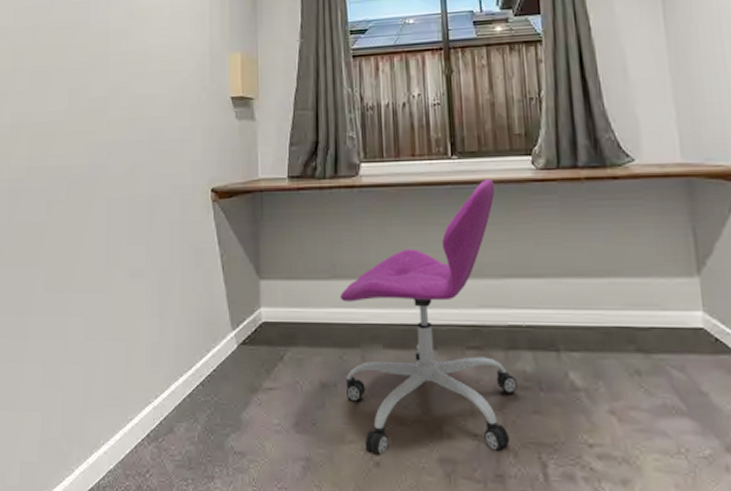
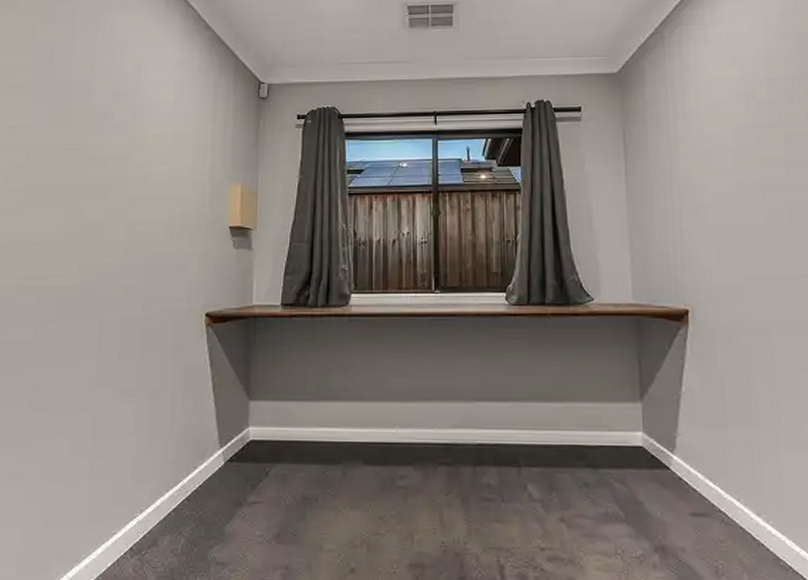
office chair: present [340,178,517,456] -> none [326,312,482,563]

